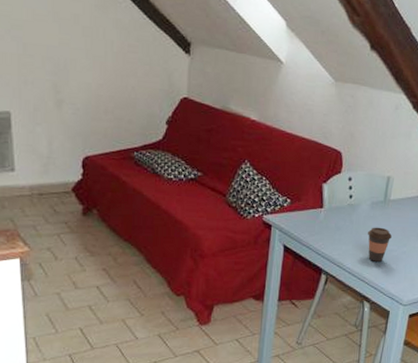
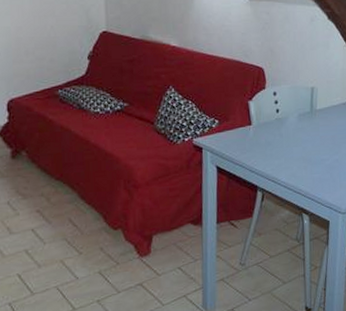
coffee cup: present [368,227,392,262] -> none [298,138,322,173]

